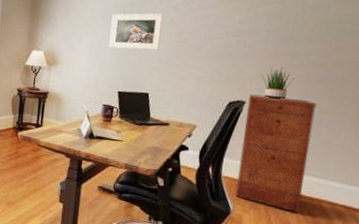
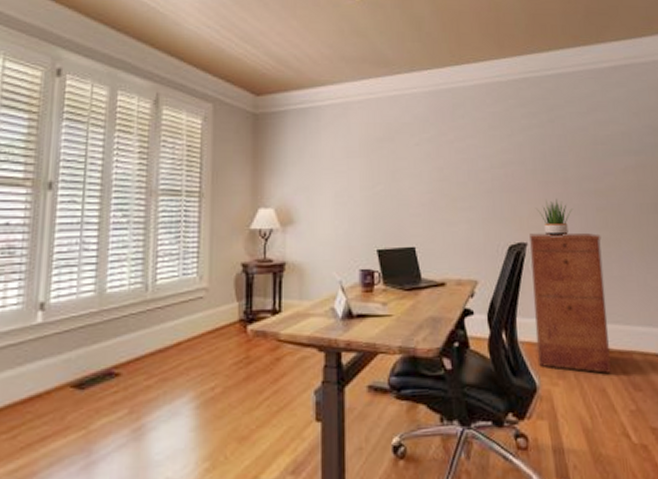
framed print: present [109,13,163,51] -> none [357,147,419,195]

